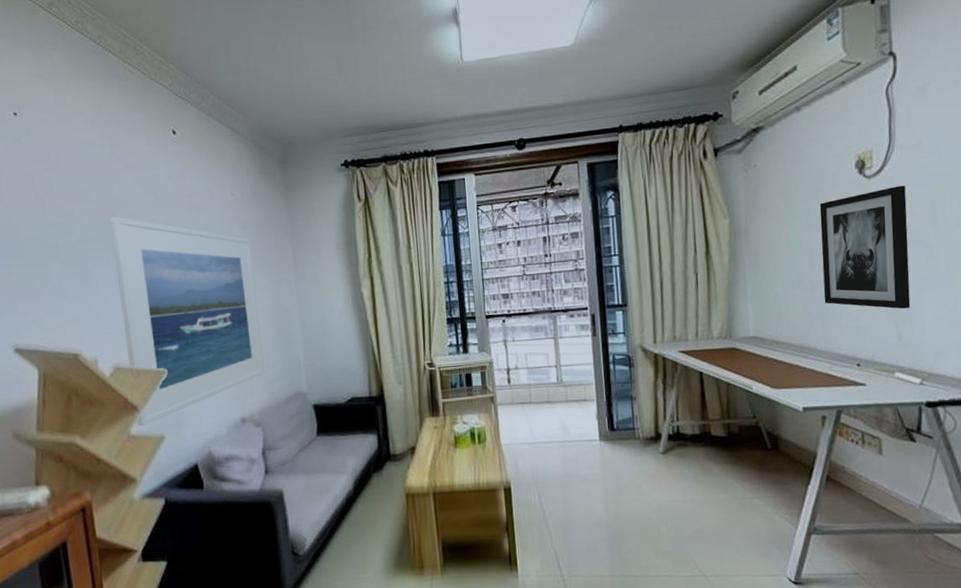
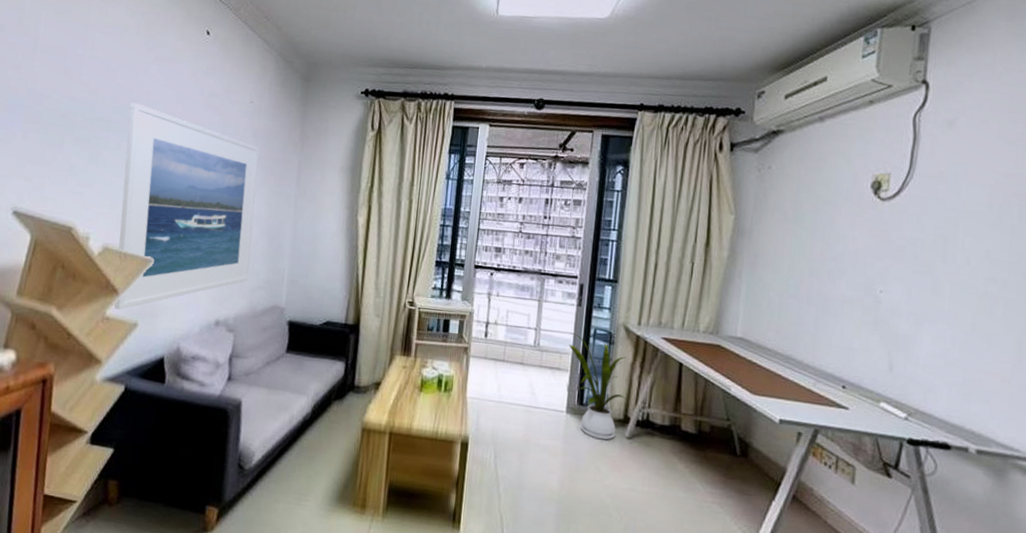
house plant: none [590,363,656,460] -> present [568,333,628,440]
wall art: present [819,185,911,309] -> none [818,213,919,339]

